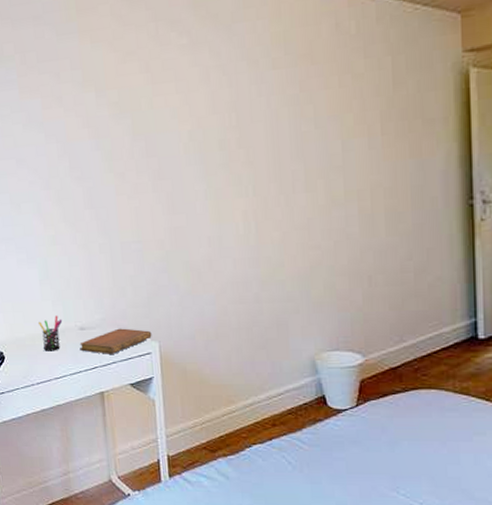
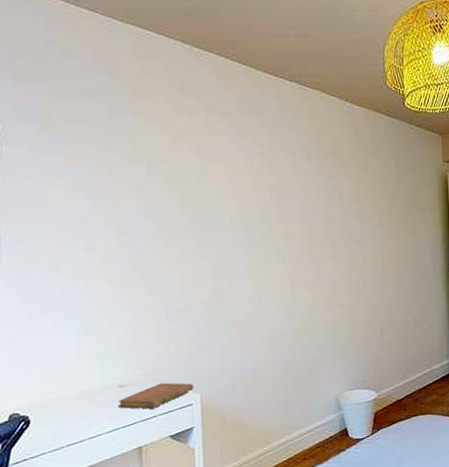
pen holder: present [38,315,63,352] -> none [73,374,101,412]

